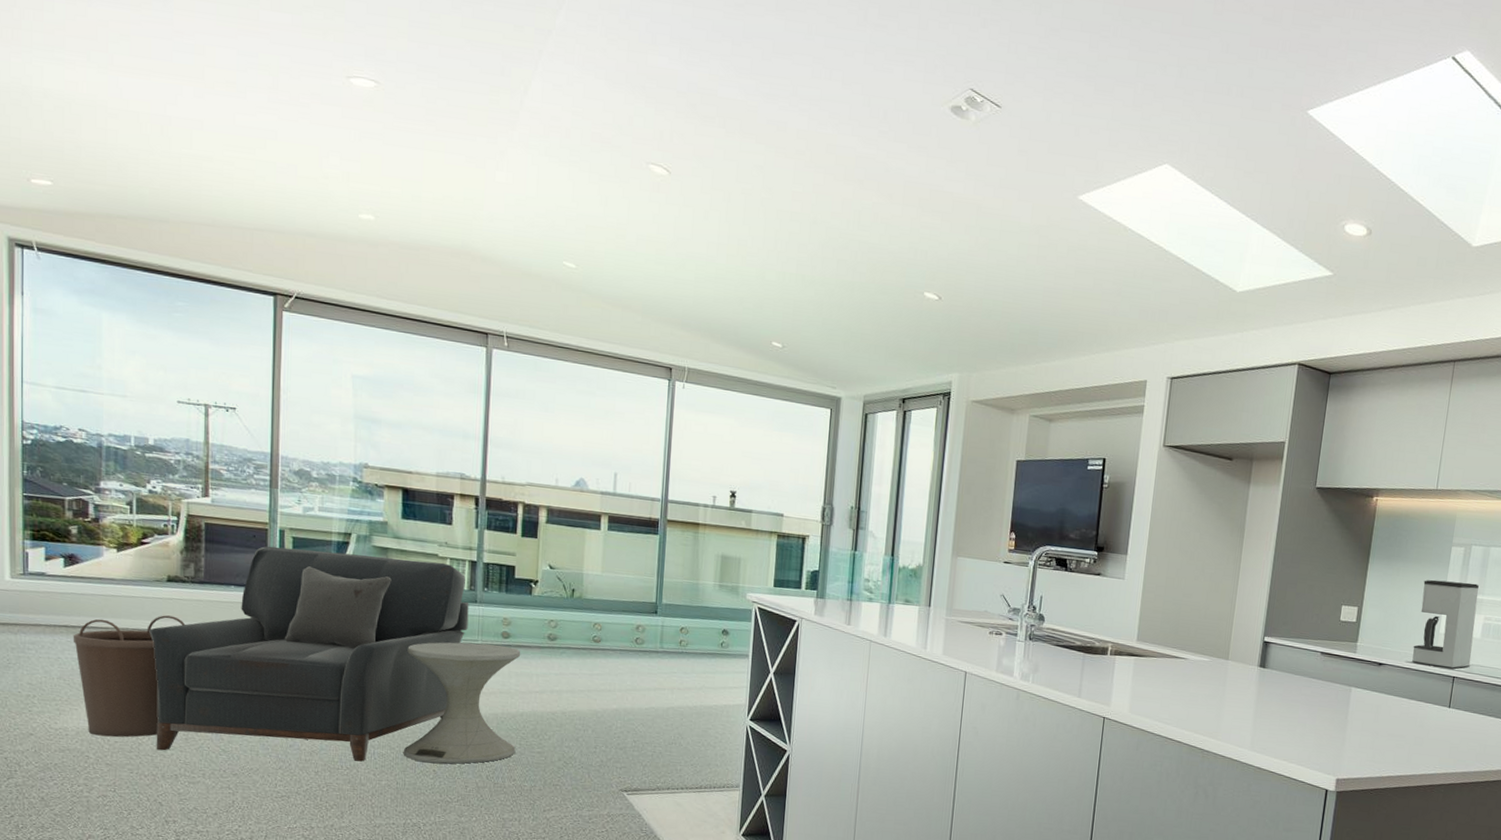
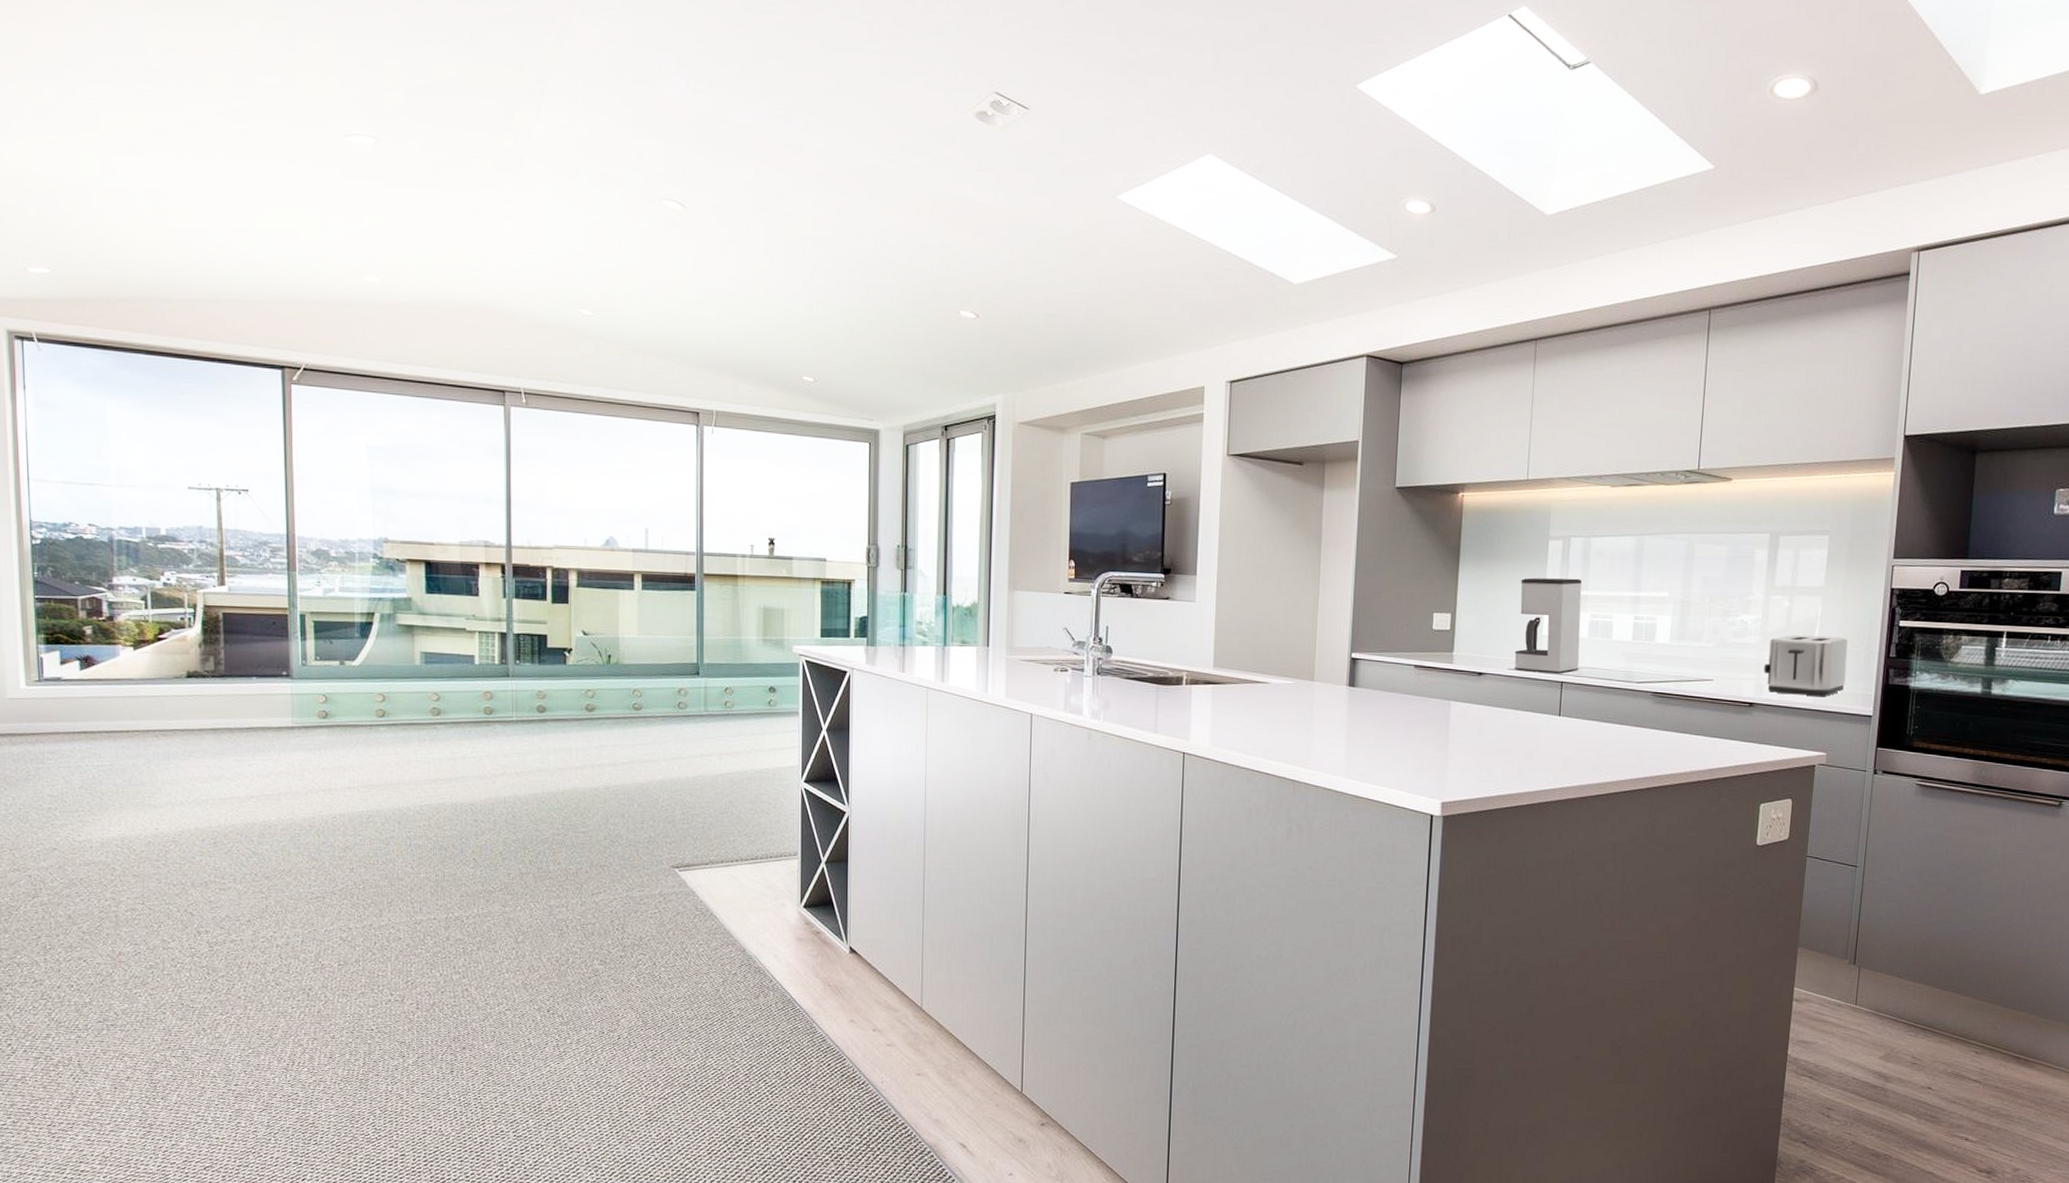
basket: present [73,615,185,737] -> none [92,713,207,846]
armchair: present [149,546,469,762] -> none [171,632,501,857]
side table: present [403,642,521,764] -> none [439,719,559,852]

